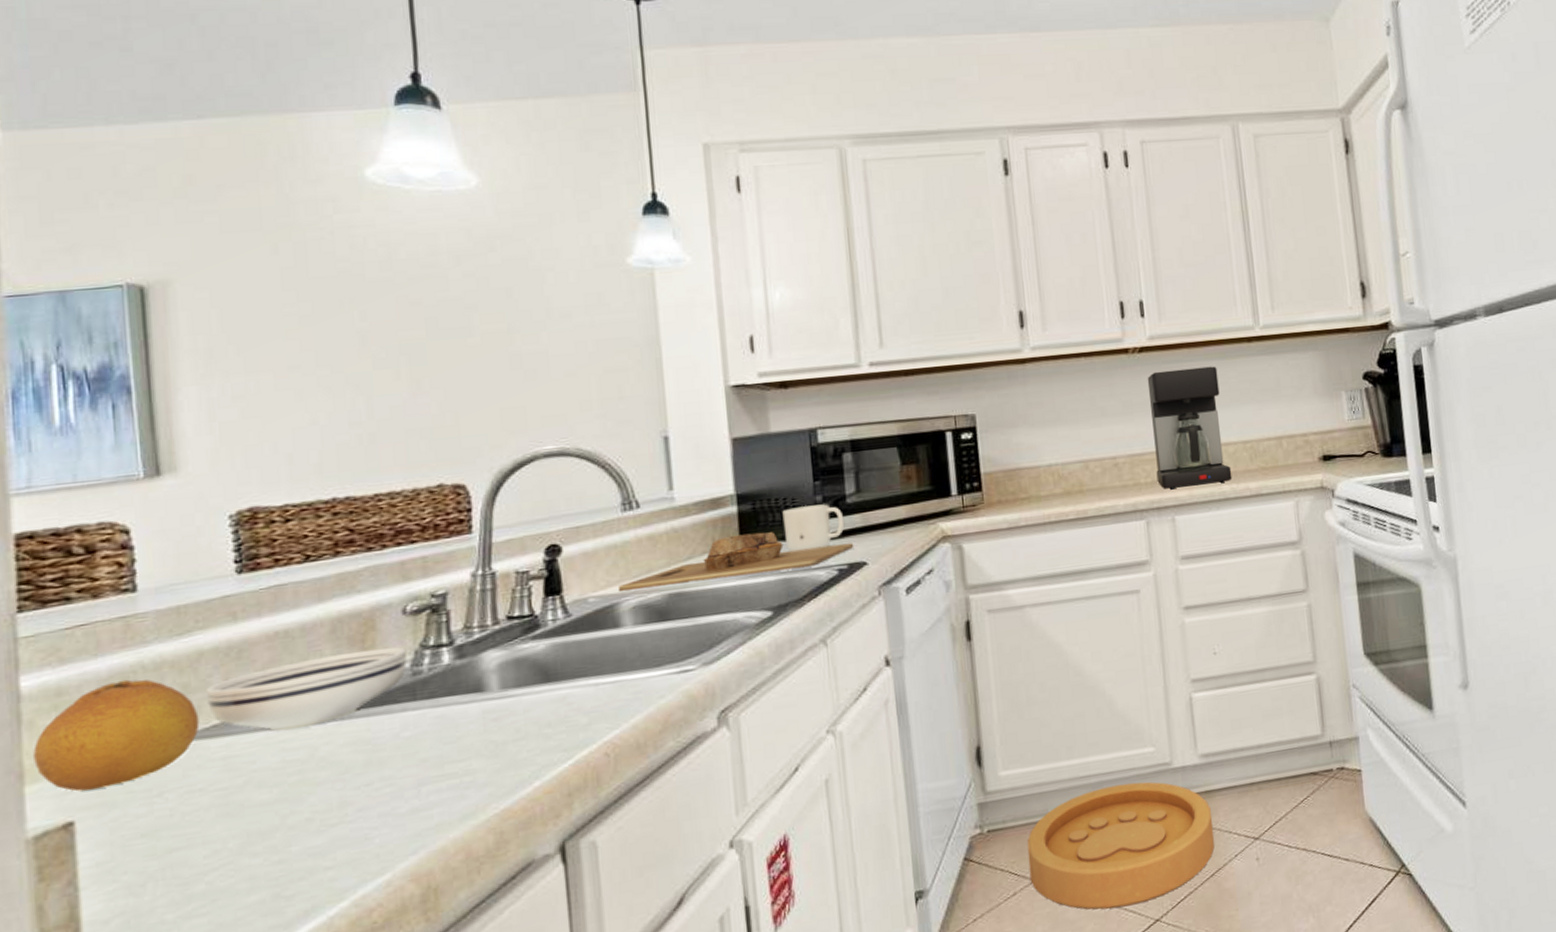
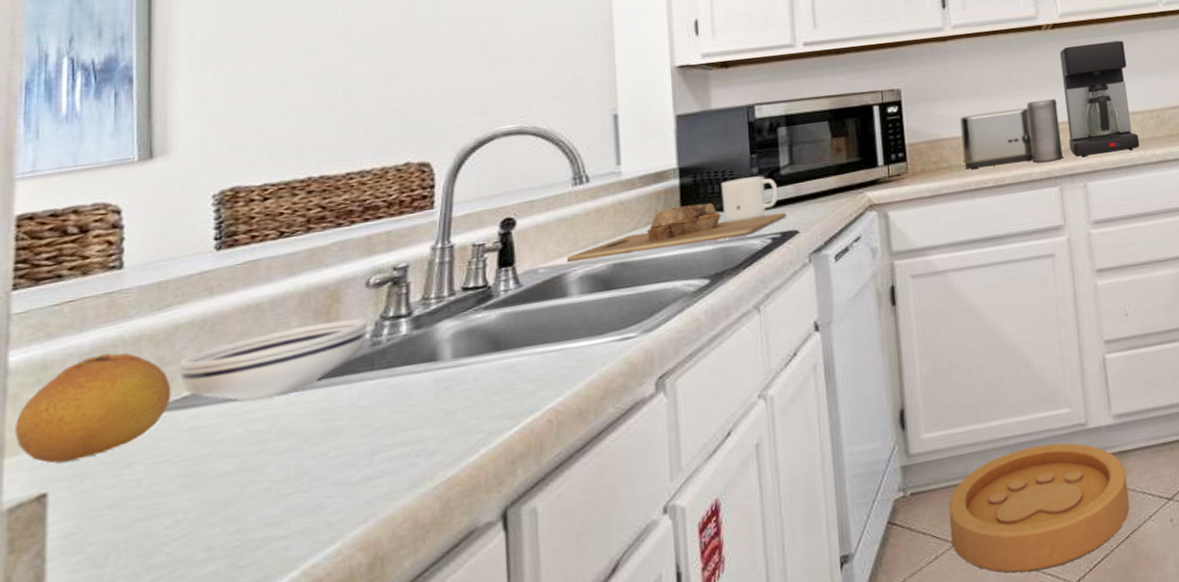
toaster: none [1039,436,1119,501] -> present [960,107,1035,170]
canister: none [1111,427,1151,495] -> present [1026,99,1064,163]

